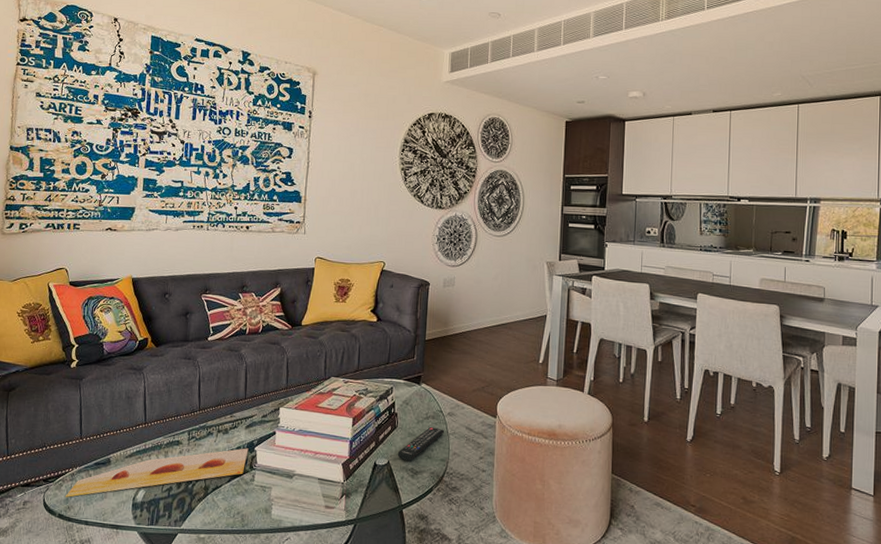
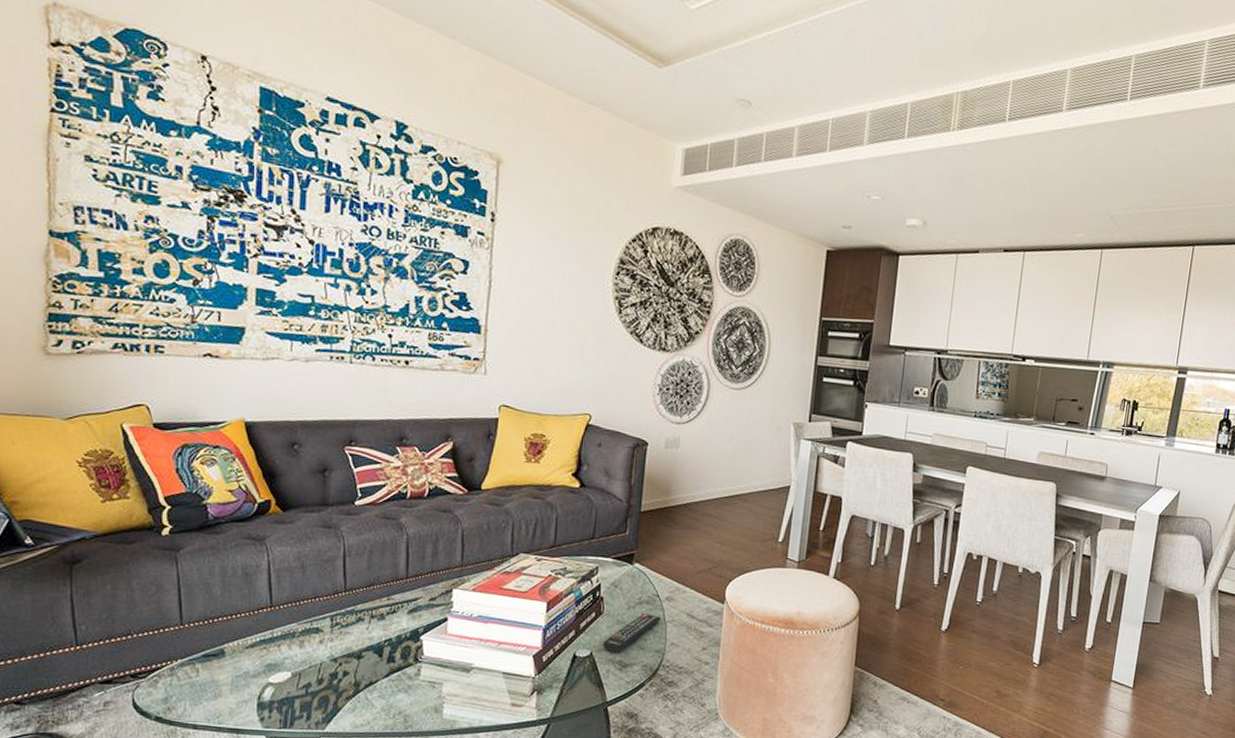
painting: present [65,448,249,497] -> none [162,637,412,696]

